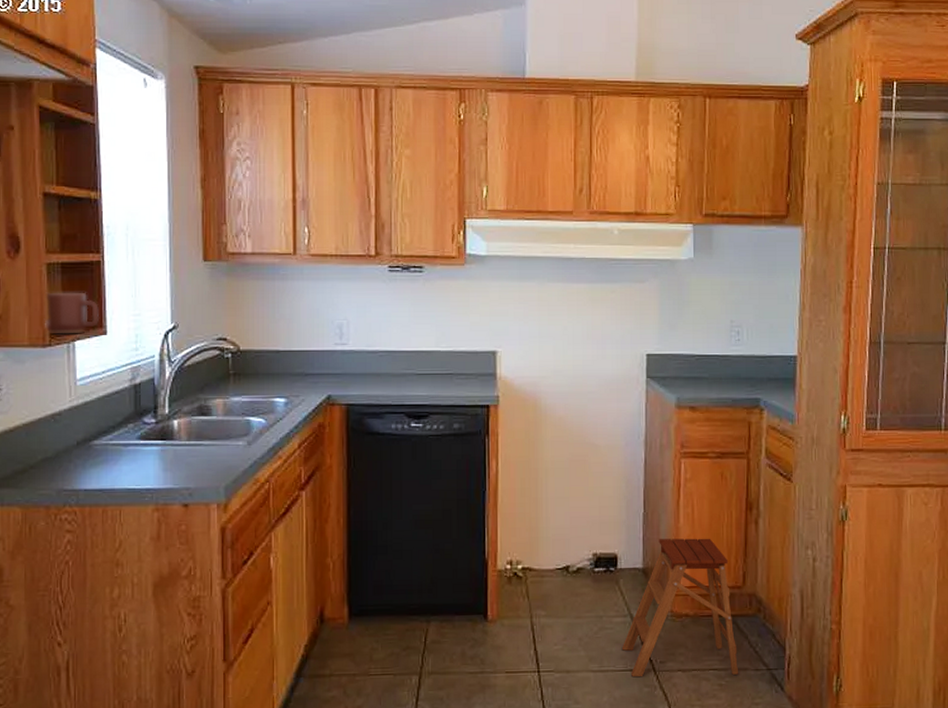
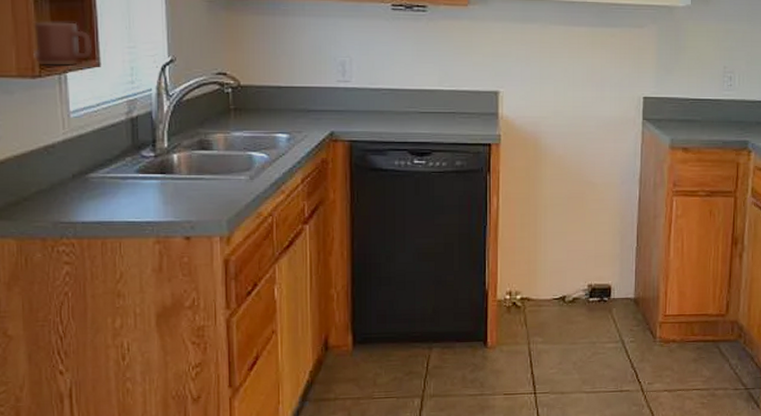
step ladder: present [621,538,739,676] -> none [613,270,720,397]

